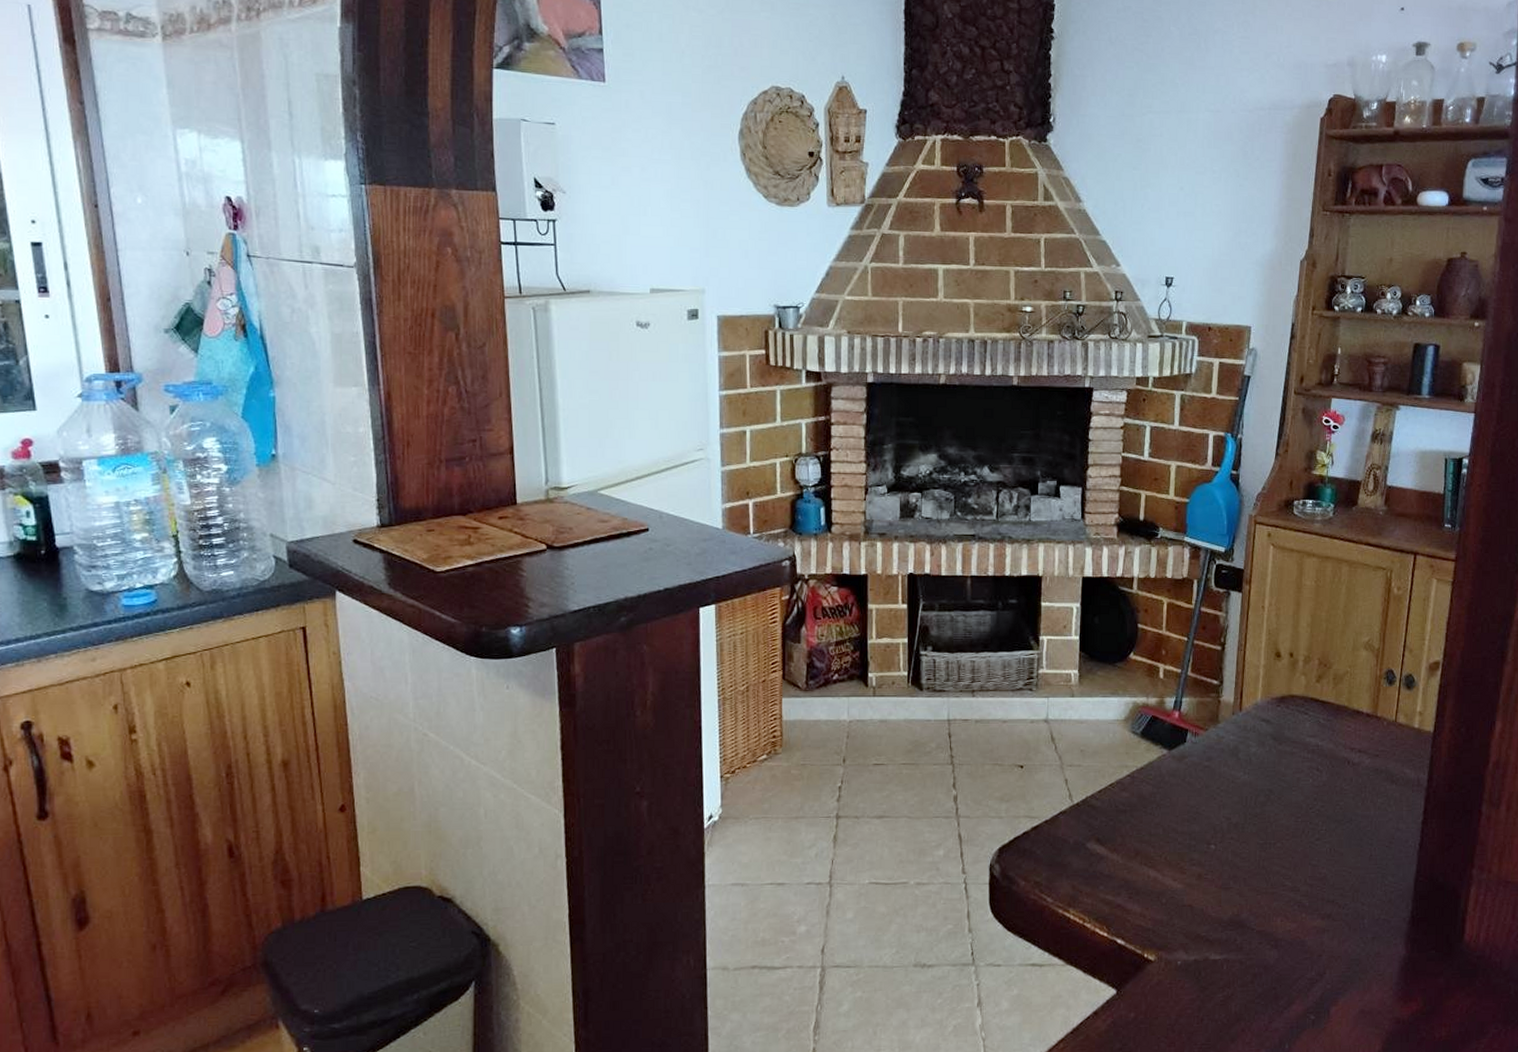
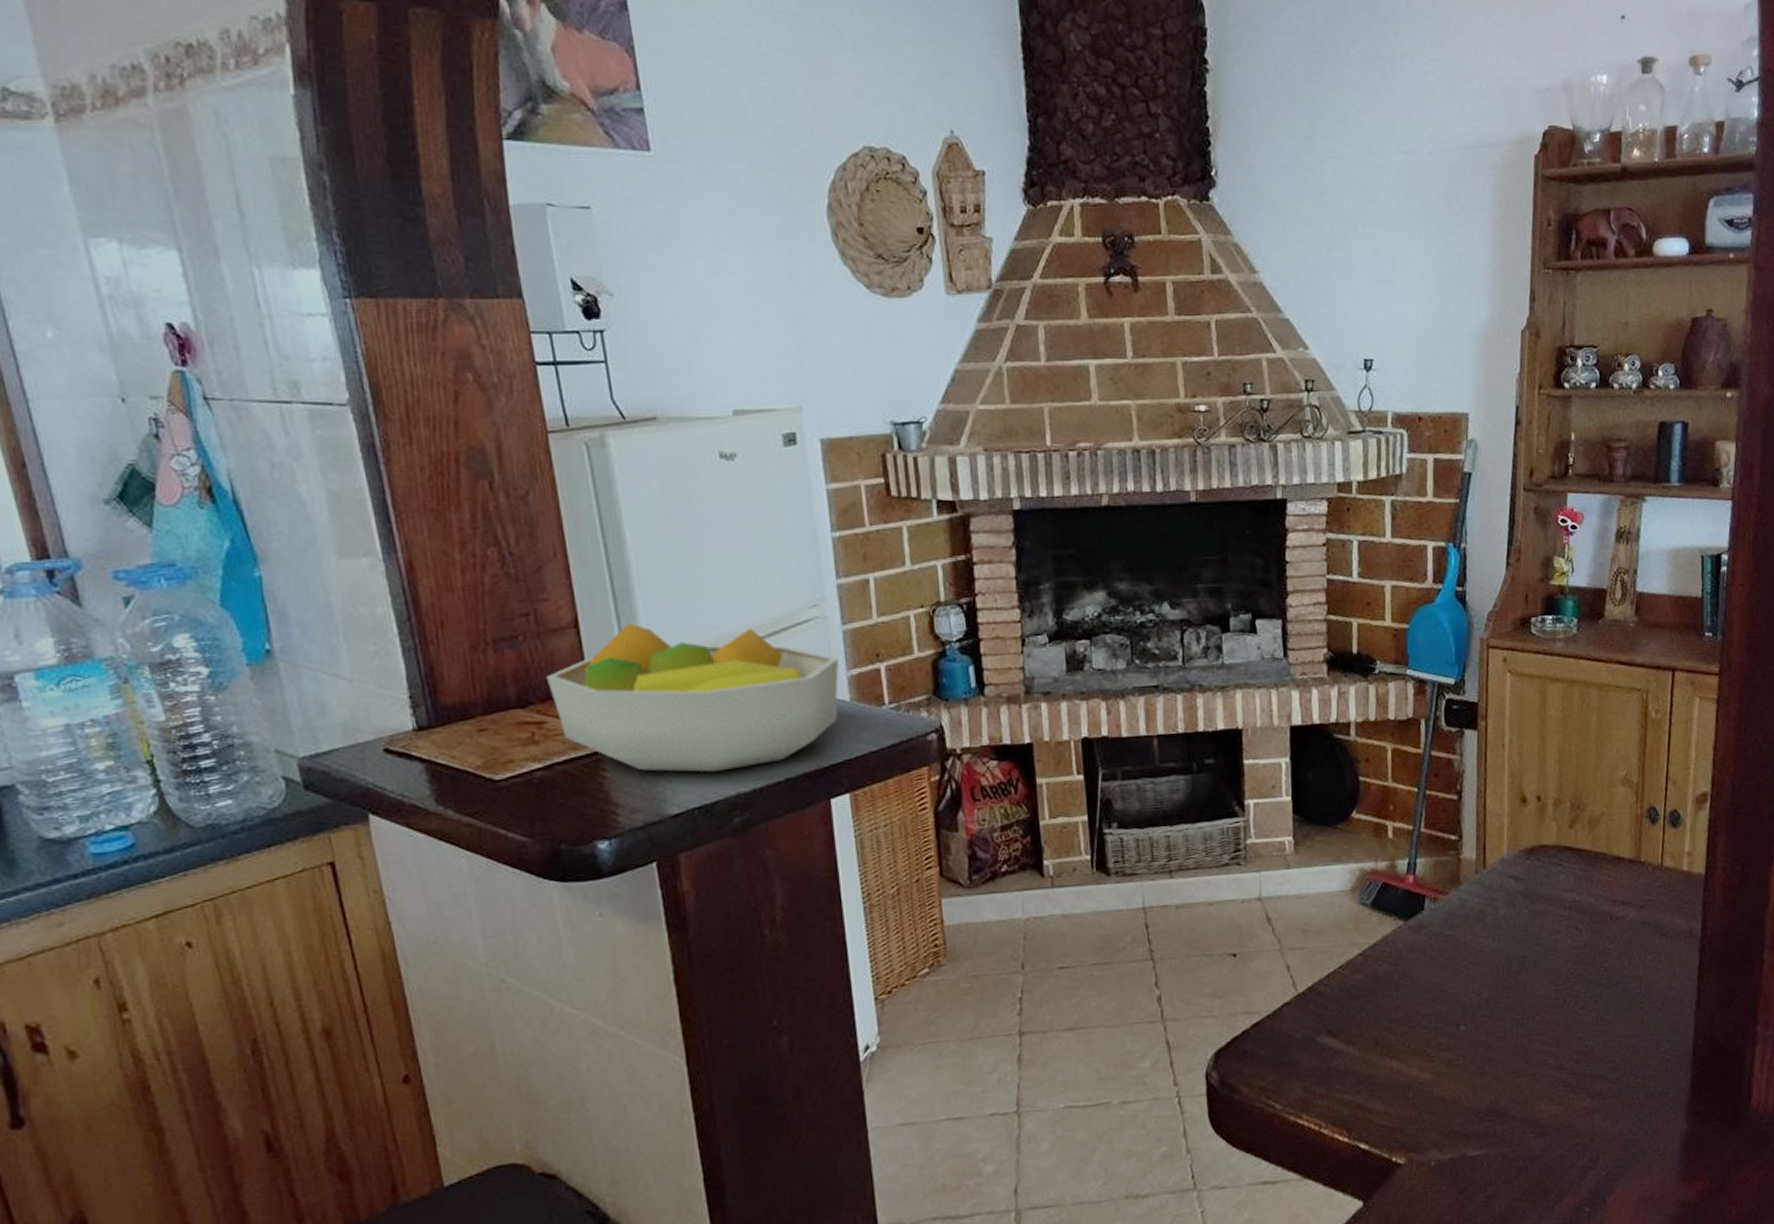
fruit bowl: none [484,452,716,578] -> present [546,622,839,772]

